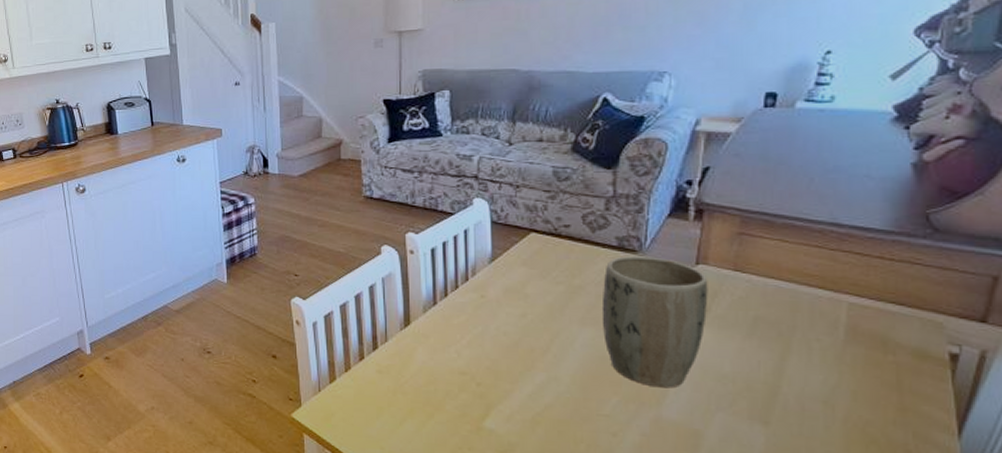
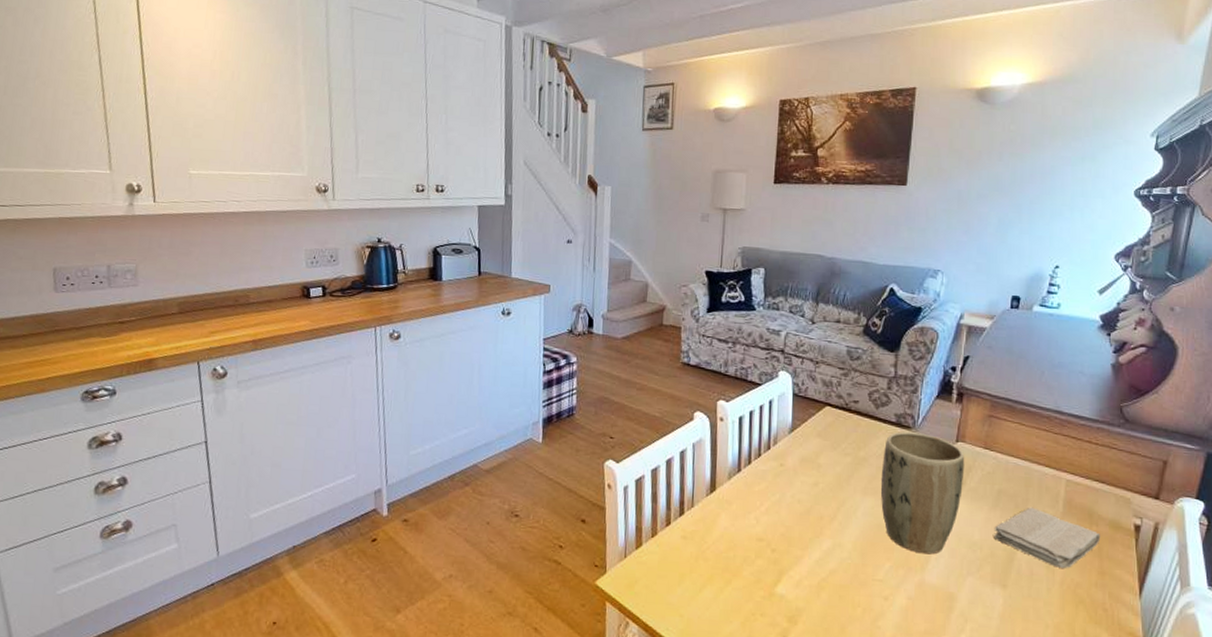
washcloth: none [750,334,900,404] -> present [994,507,1101,568]

